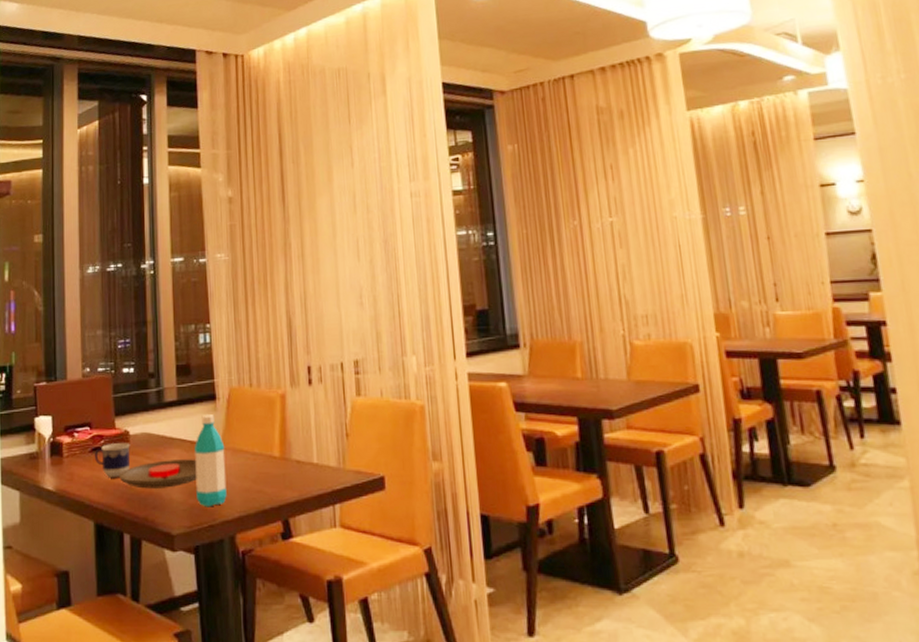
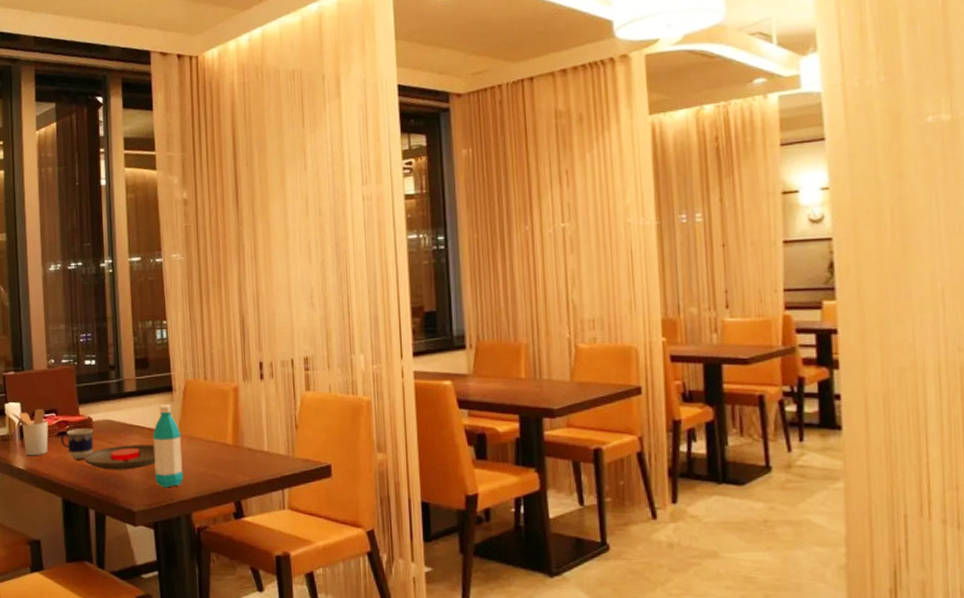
utensil holder: none [40,421,81,476] -> present [10,408,49,456]

